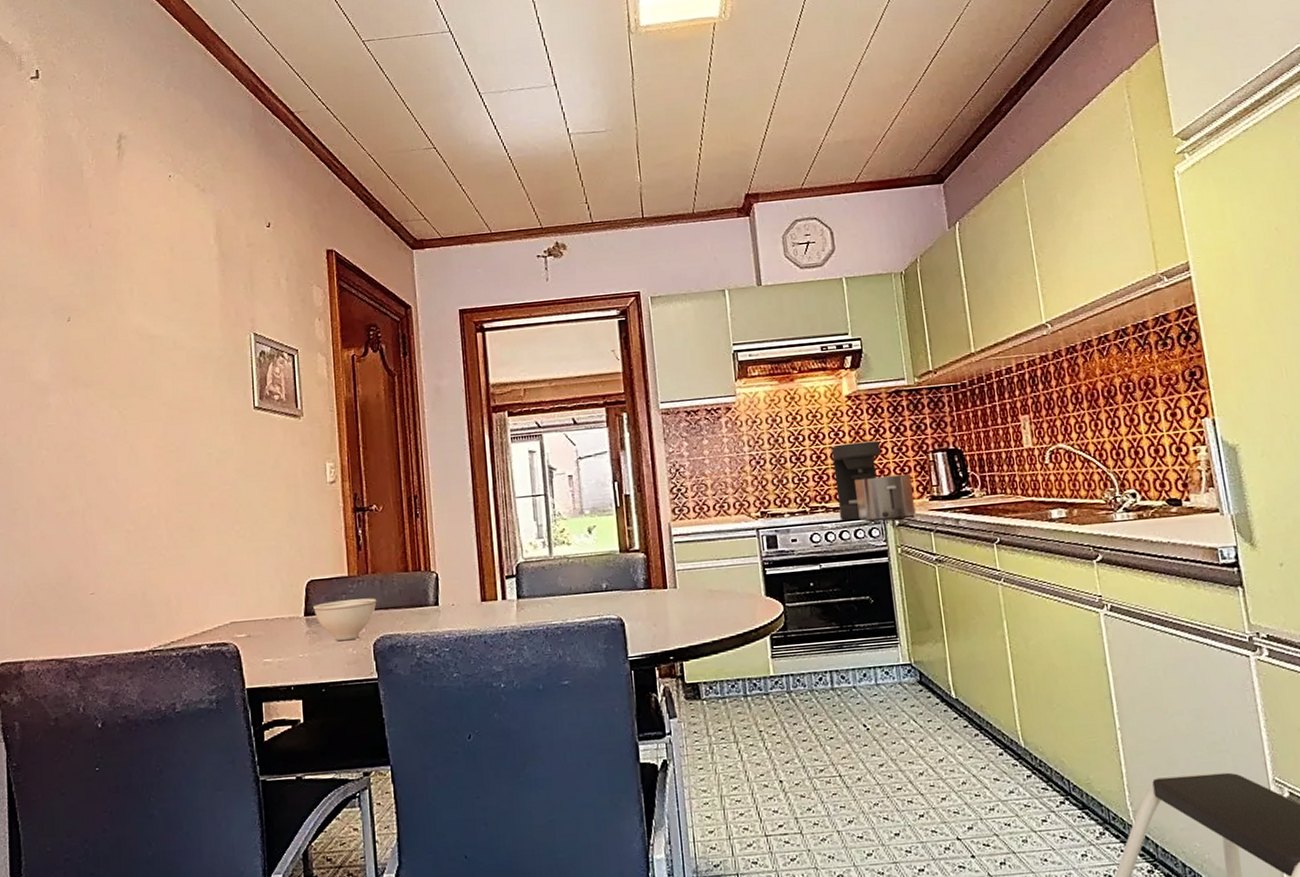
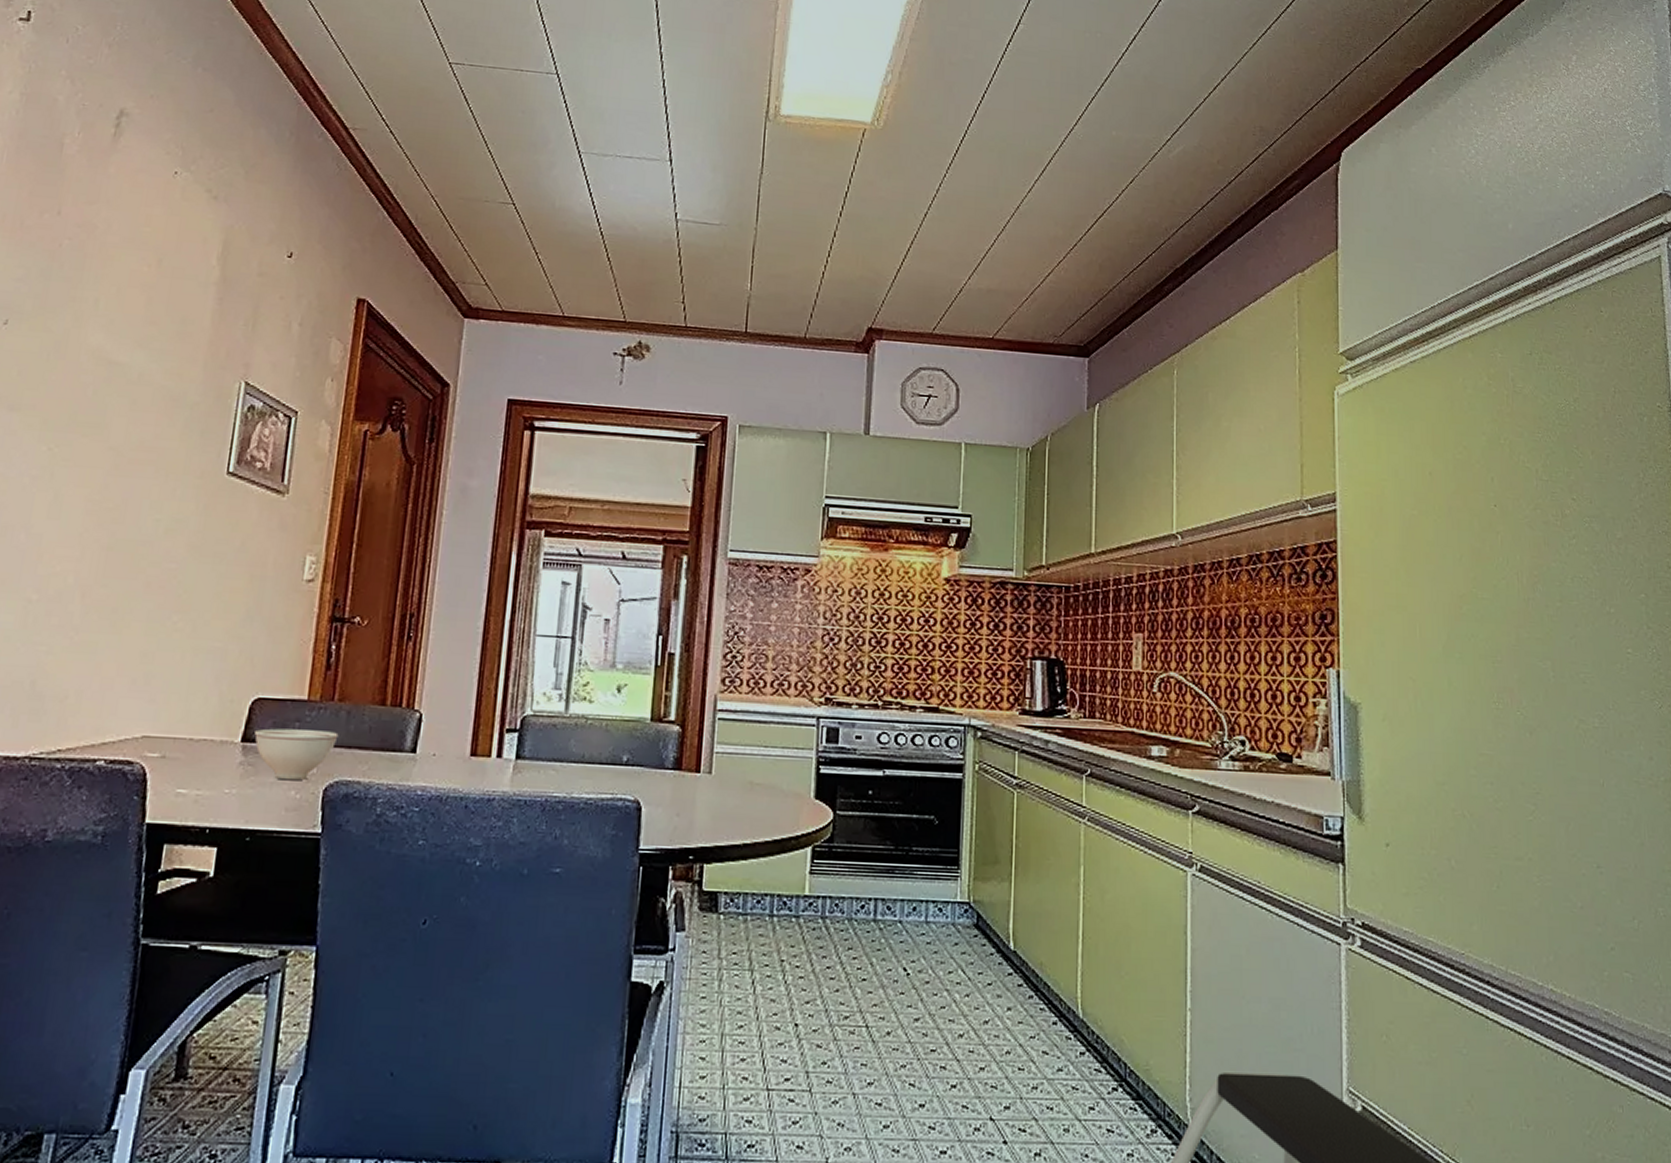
coffee maker: present [831,440,881,522] -> none [915,632,974,725]
toaster: present [853,474,916,523] -> none [937,676,1003,732]

